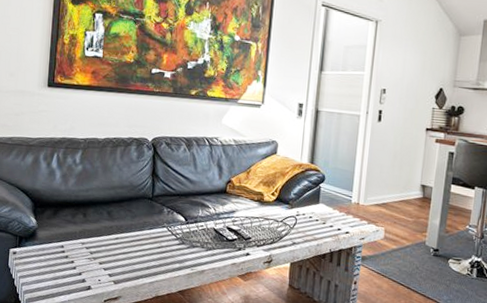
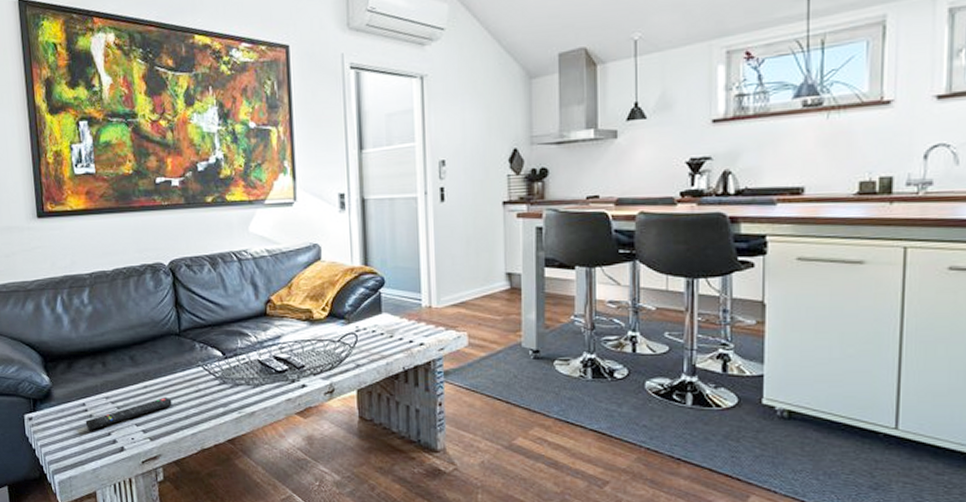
remote control: none [61,249,137,270] -> present [85,398,172,431]

